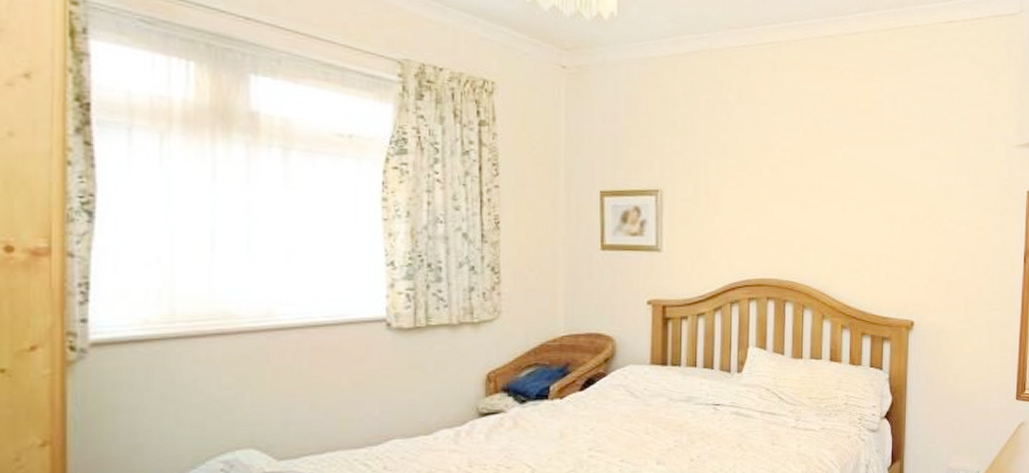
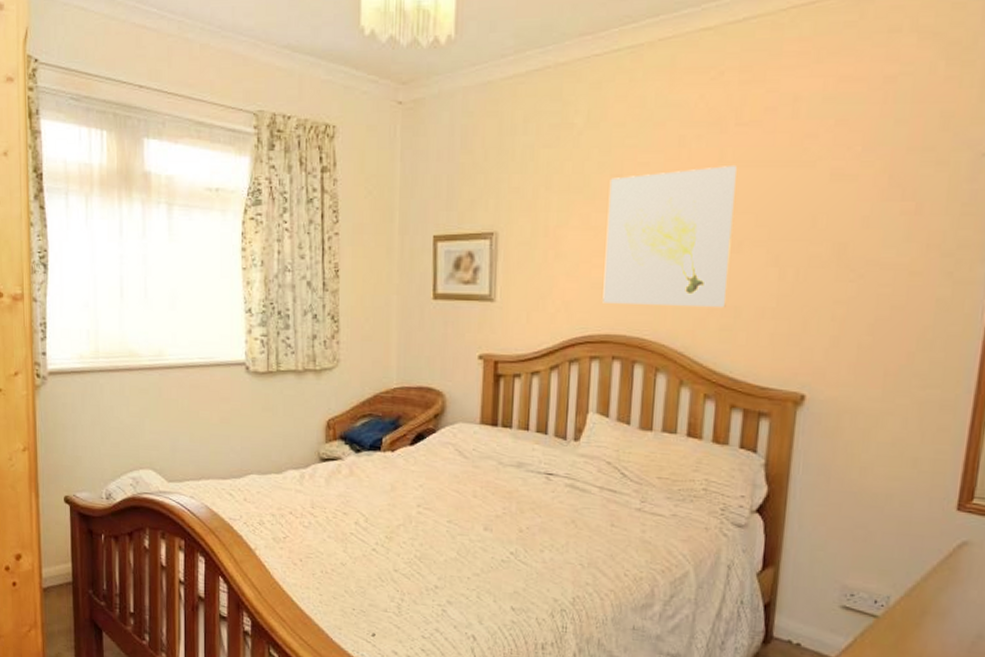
wall art: none [757,143,856,254] -> present [603,166,737,307]

